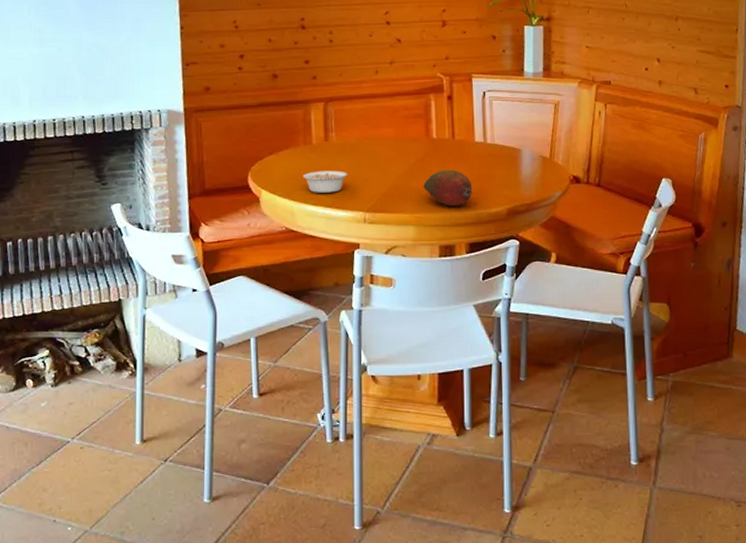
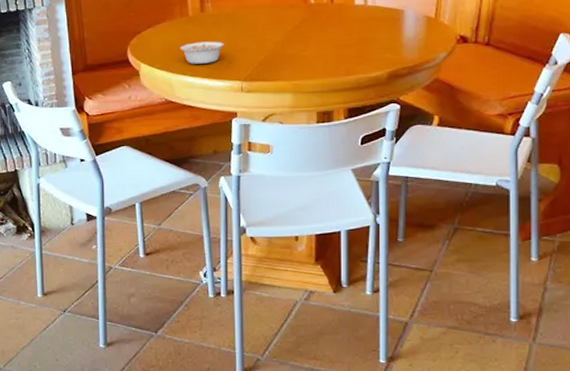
fruit: present [423,169,473,206] -> none [300,35,352,72]

